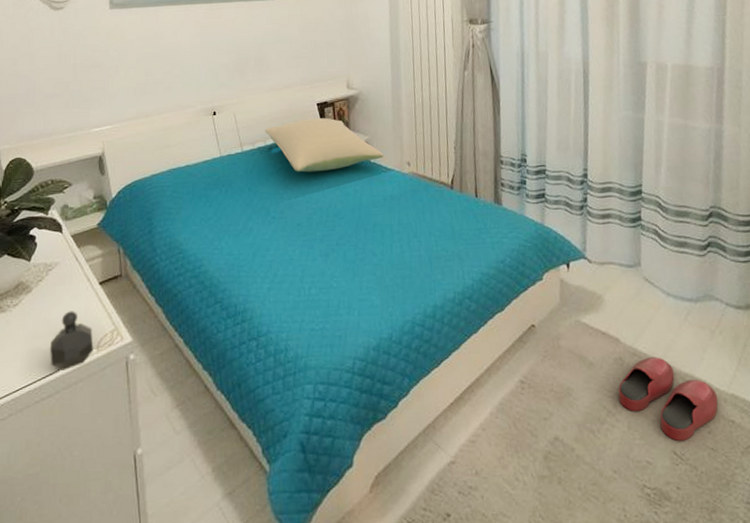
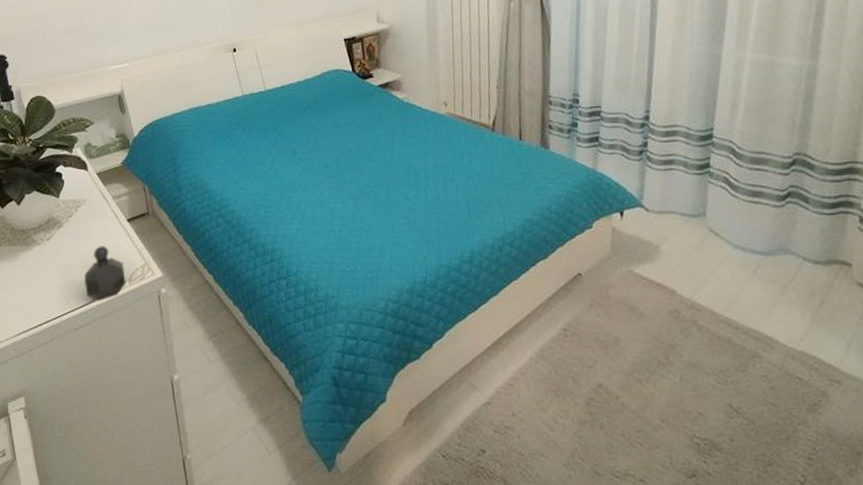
pillow: present [264,118,384,173] -> none [288,54,418,113]
slippers: present [618,357,718,442] -> none [671,310,785,396]

